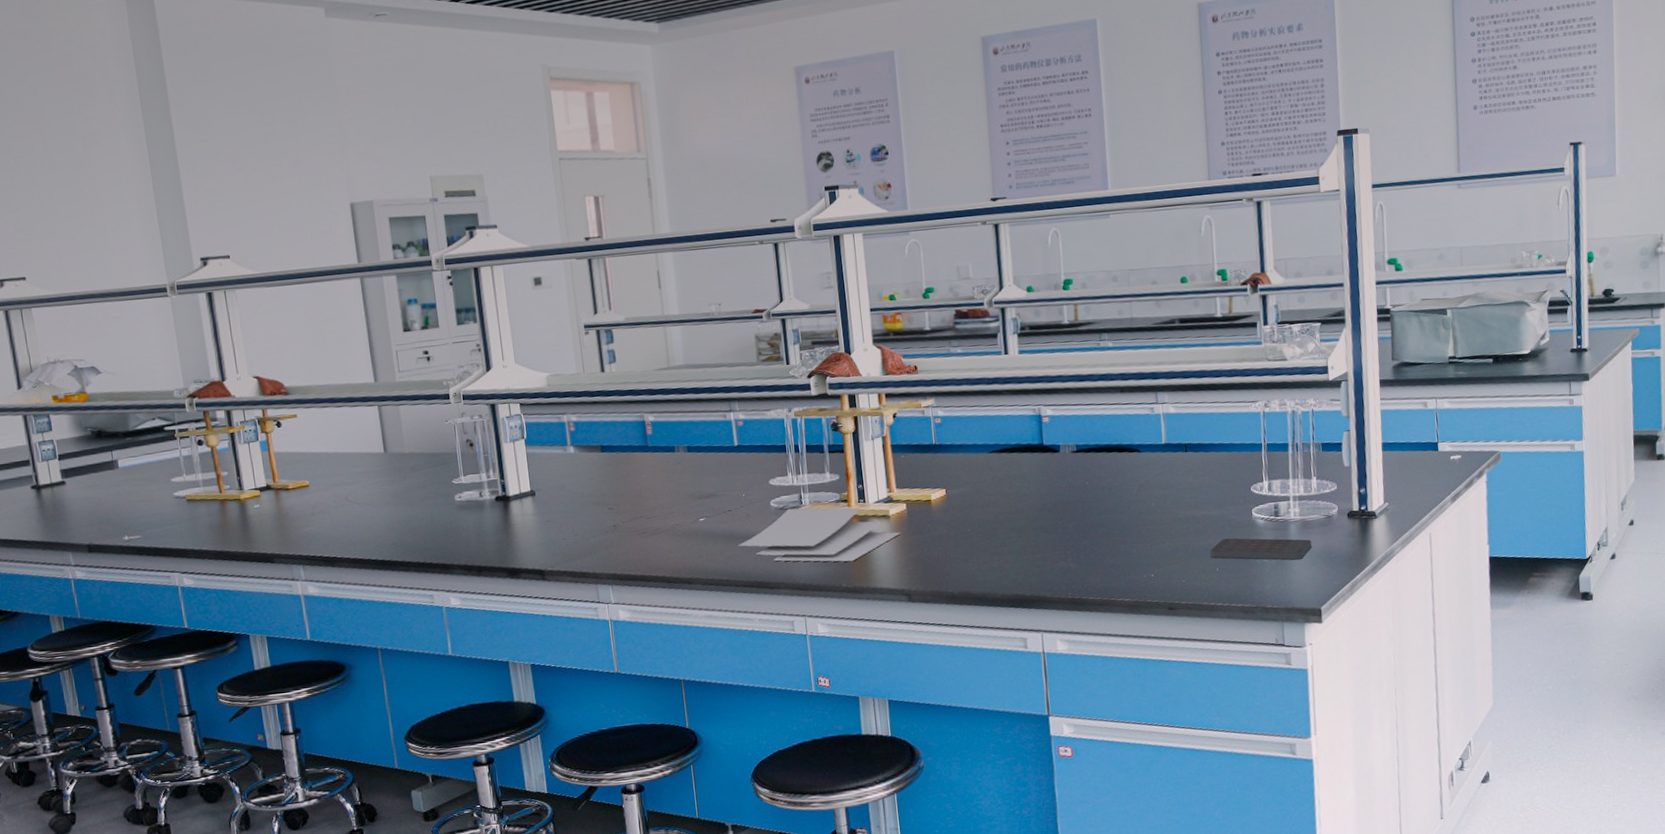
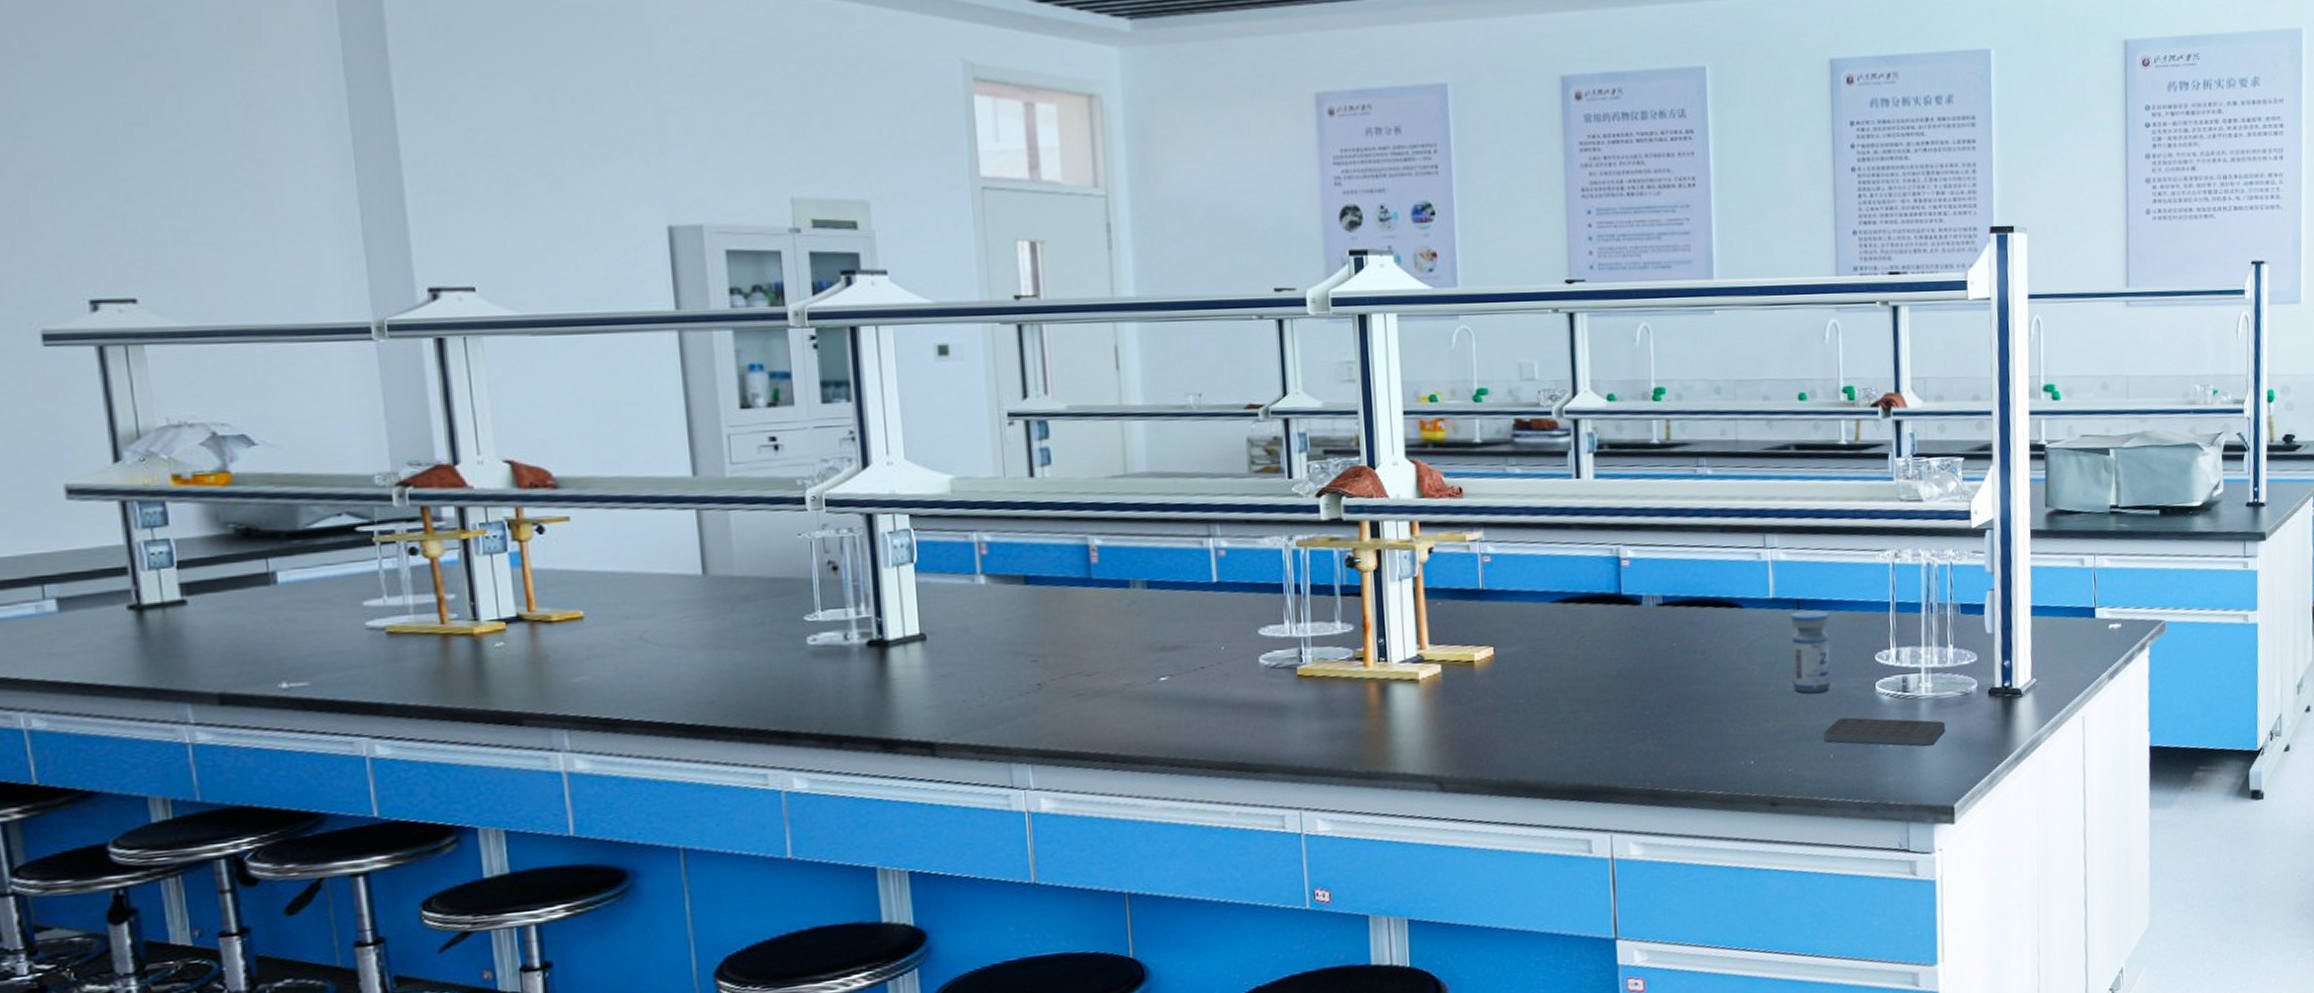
papers: present [737,507,900,562] -> none [1211,666,1432,739]
medicine: none [1180,452,1215,520] -> present [1791,610,1831,694]

